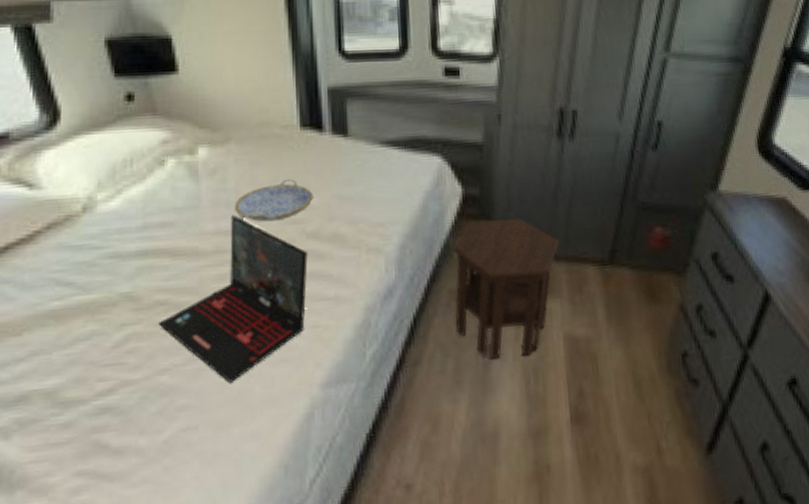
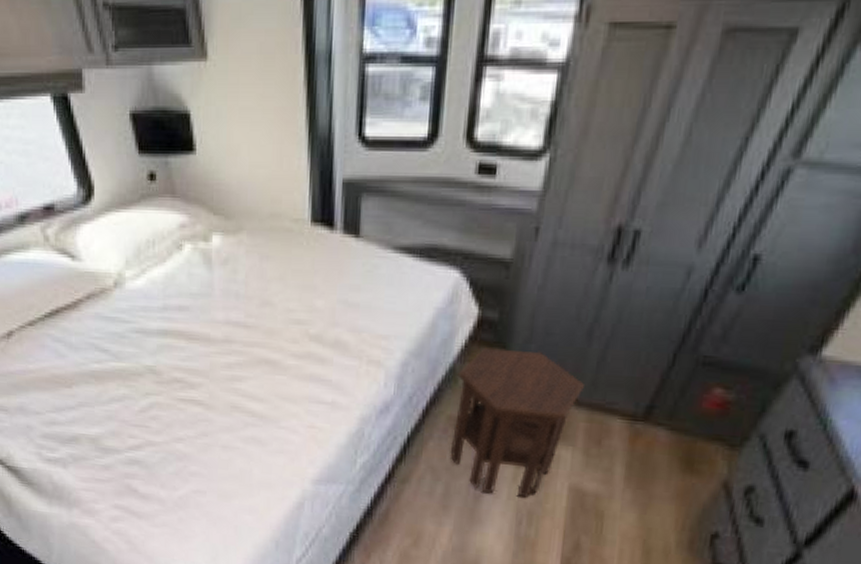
laptop: present [158,215,308,384] -> none [176,307,309,463]
serving tray: present [234,178,313,222] -> none [243,276,319,319]

